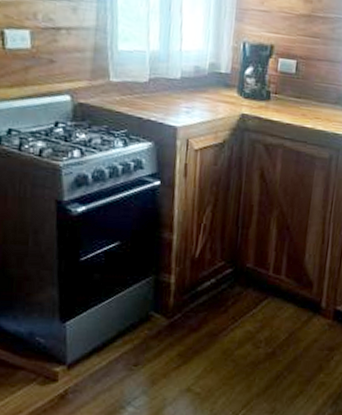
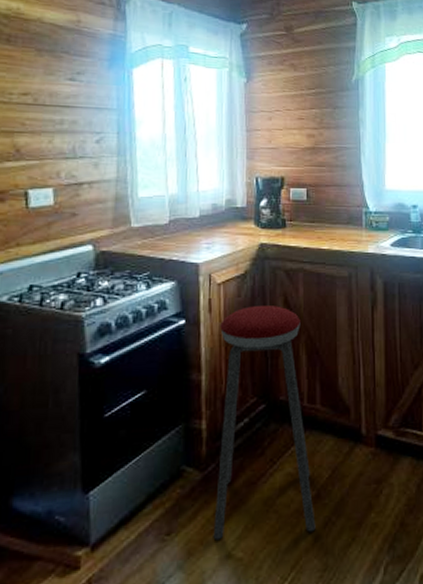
music stool: none [175,176,275,381] -> present [213,306,316,540]

